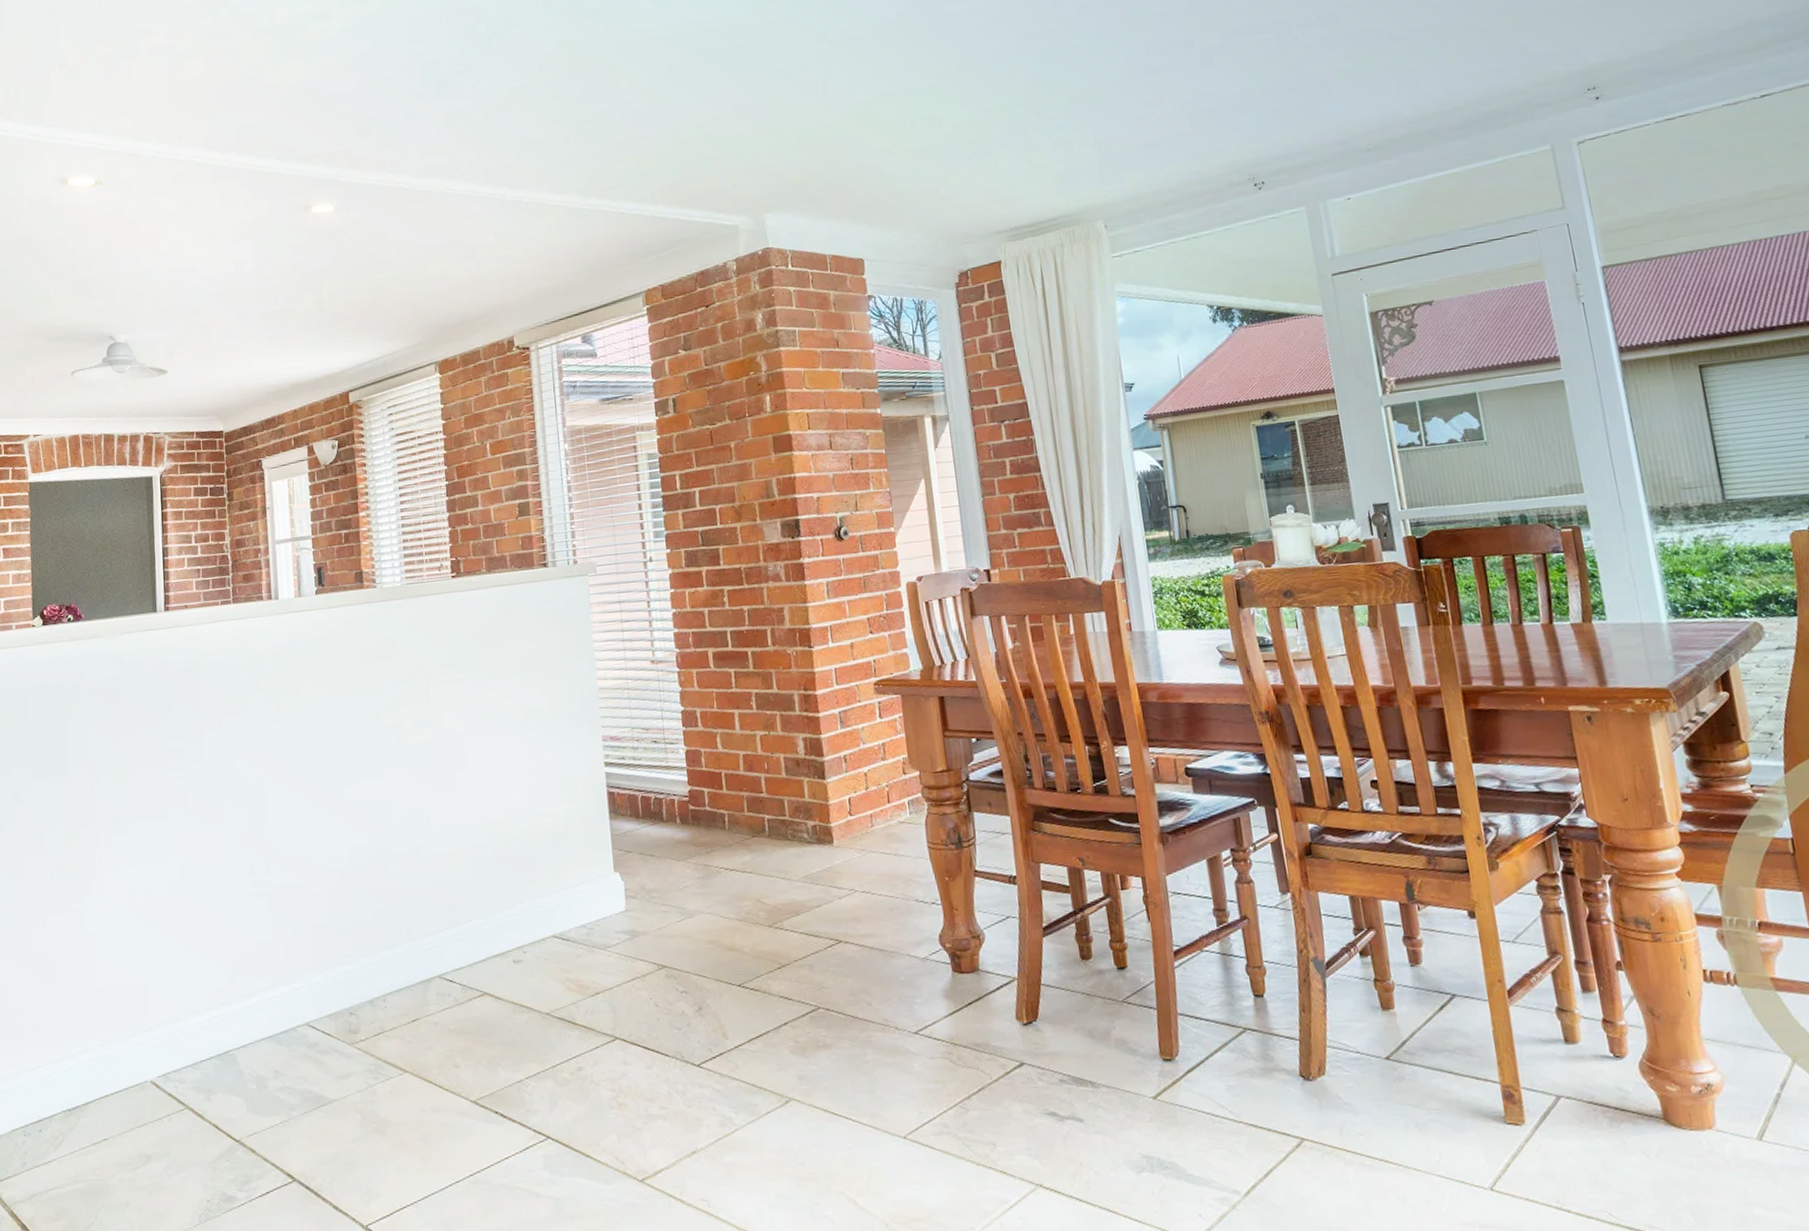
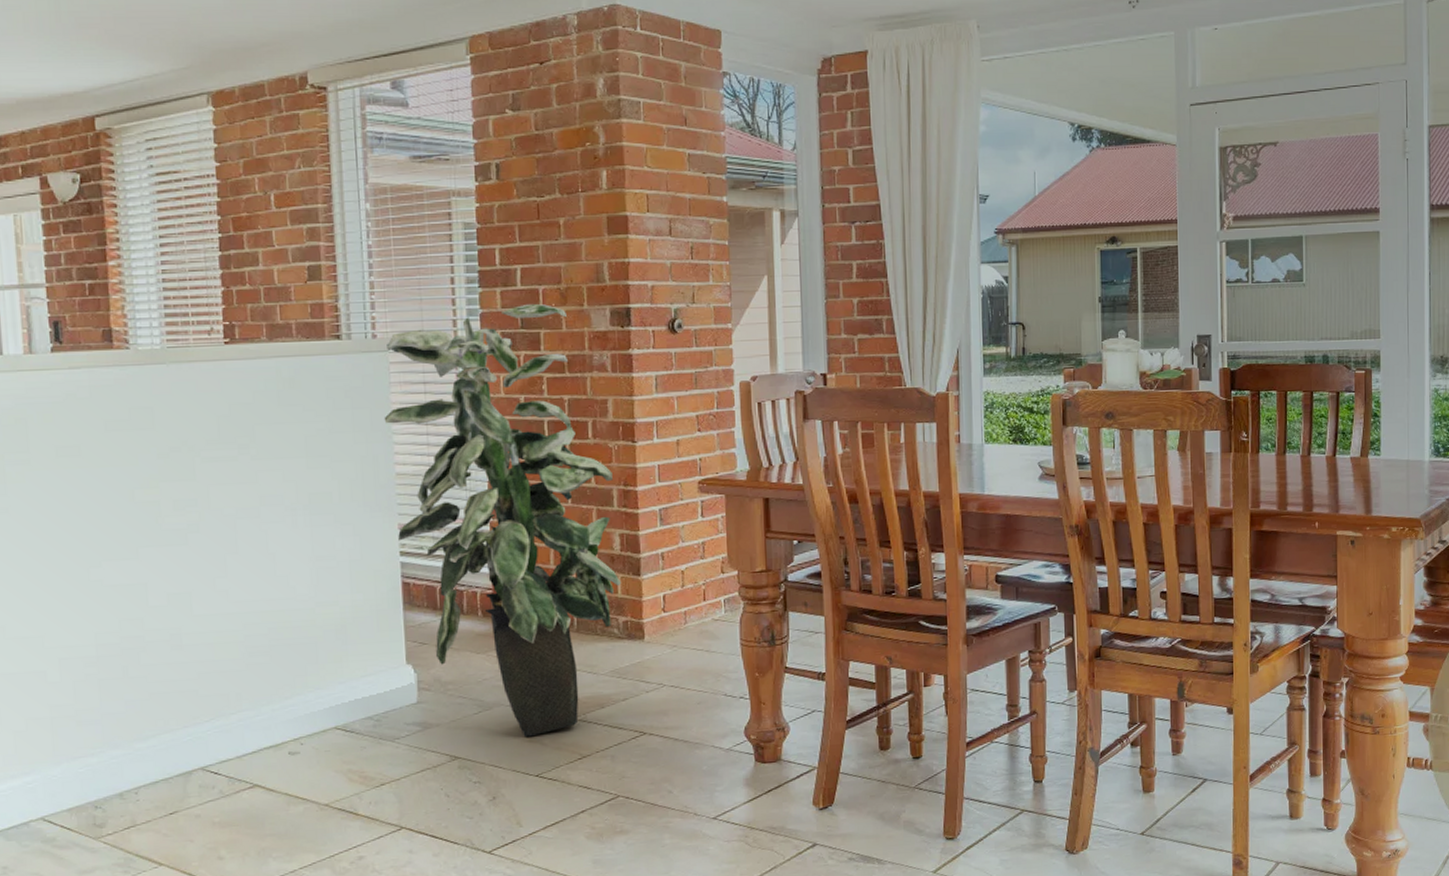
indoor plant: none [586,522,807,946] -> present [384,303,621,737]

